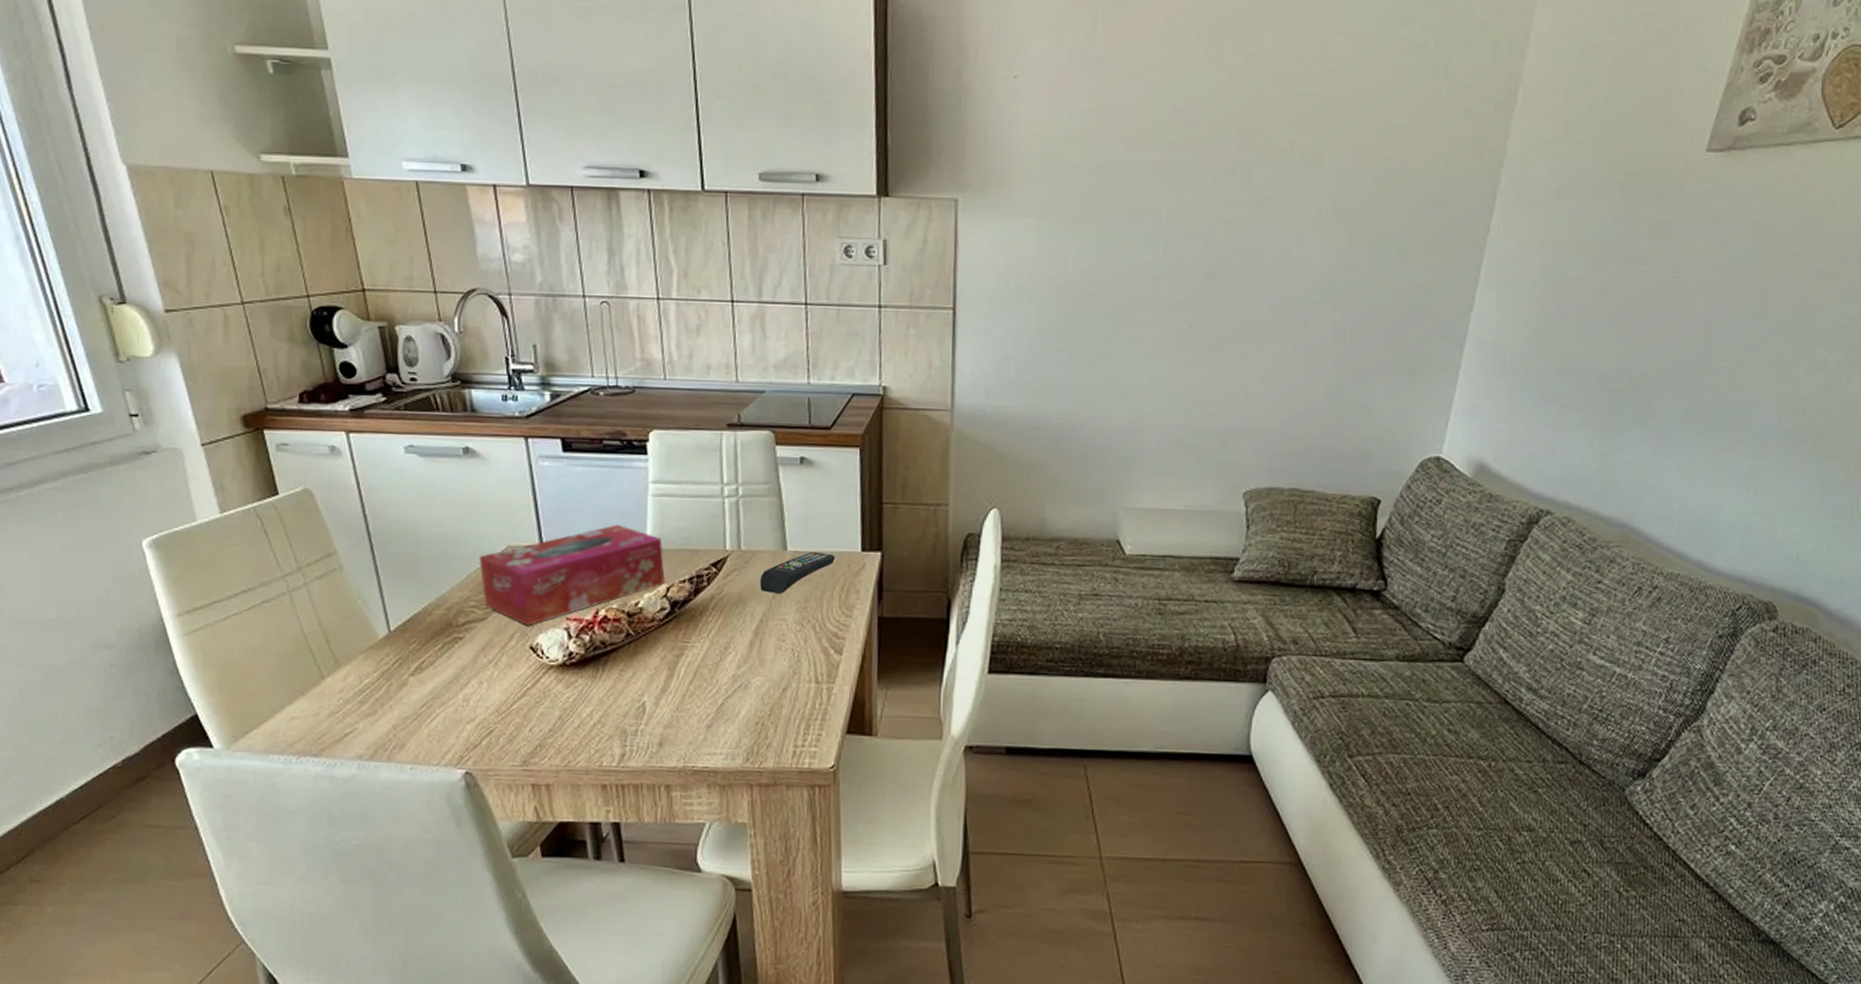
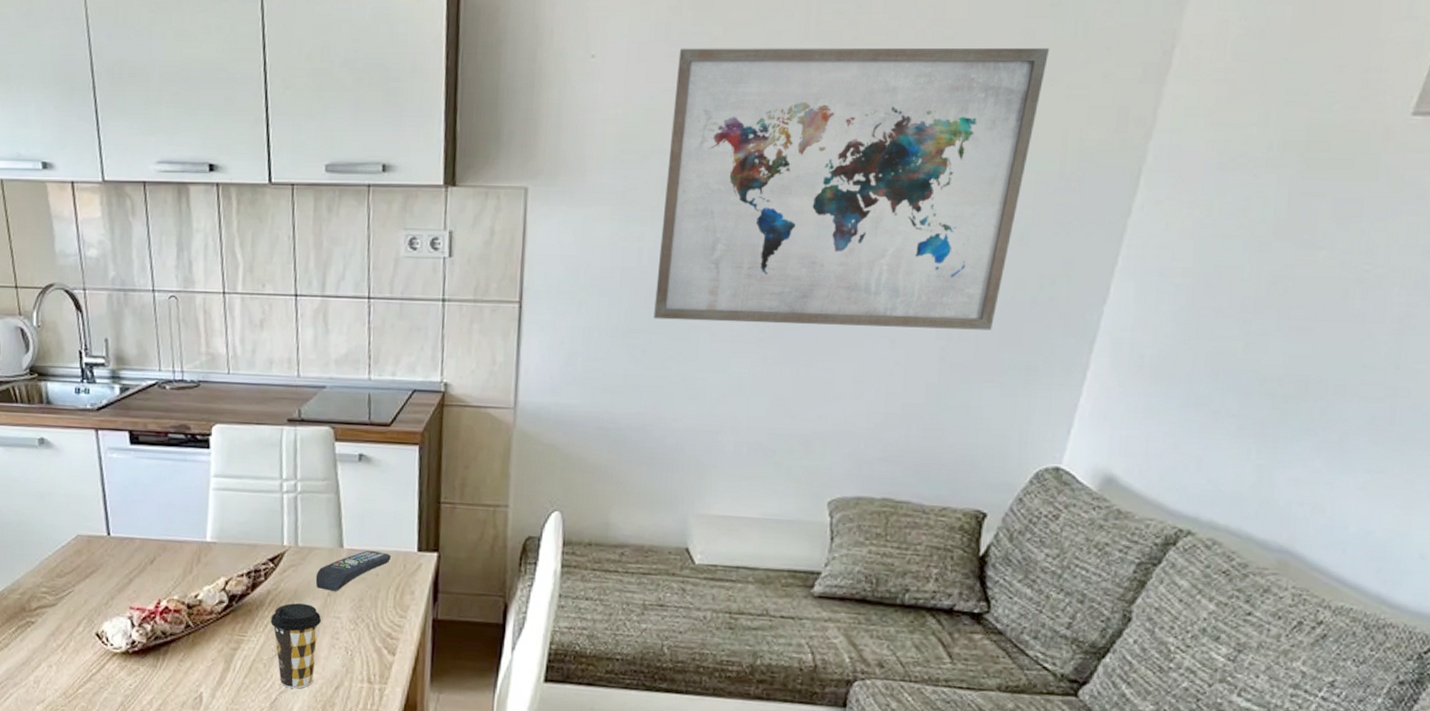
tissue box: present [479,524,665,627] -> none [51,517,224,614]
coffee cup: none [715,607,767,693] -> present [270,603,322,689]
wall art: none [1080,72,1416,335] -> present [654,47,1049,330]

